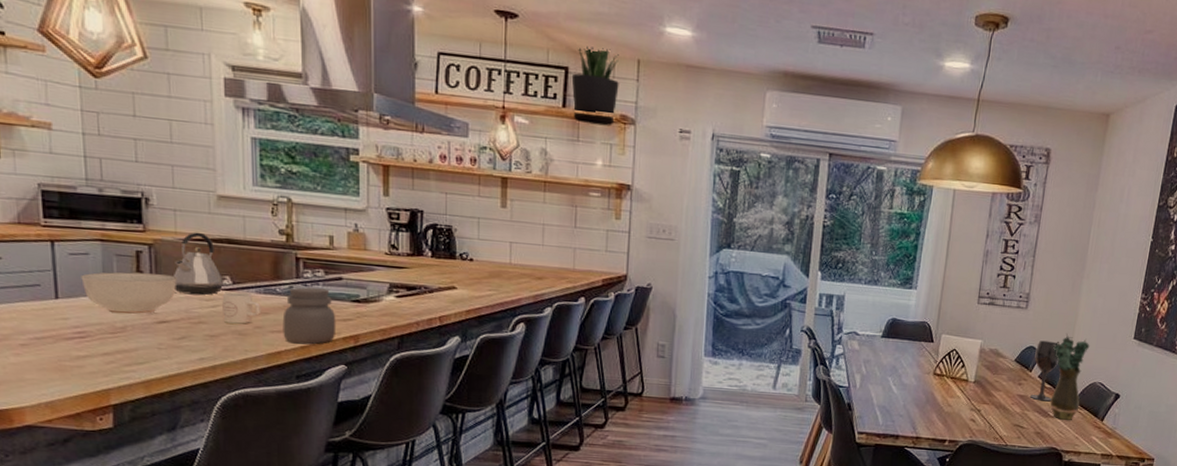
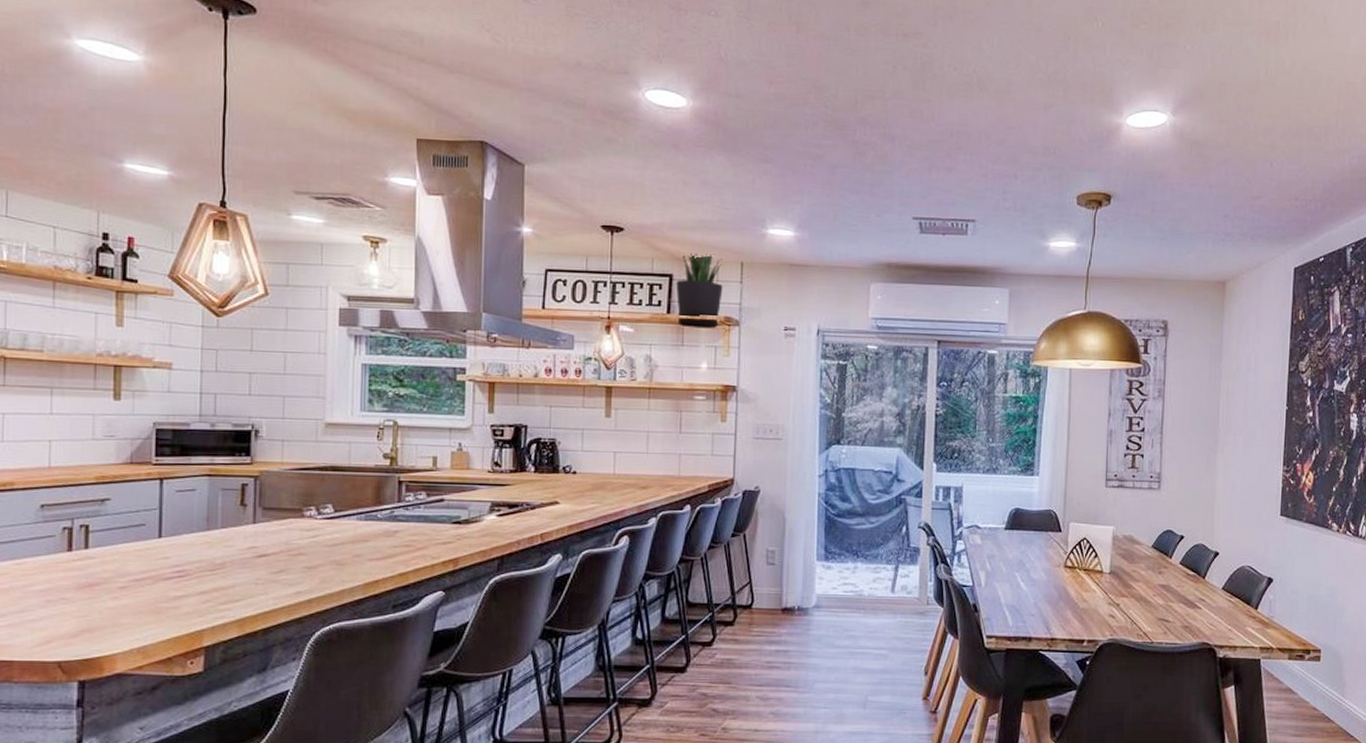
bowl: present [81,272,178,314] -> none [186,505,280,549]
kettle: present [172,232,225,295] -> none [275,461,326,526]
mug: present [222,292,262,324] -> none [322,520,361,553]
jar: present [282,287,337,344] -> none [381,511,436,571]
wine glass: present [1030,340,1058,402] -> none [1173,523,1200,591]
vase: present [1050,333,1090,420] -> none [1193,513,1233,610]

